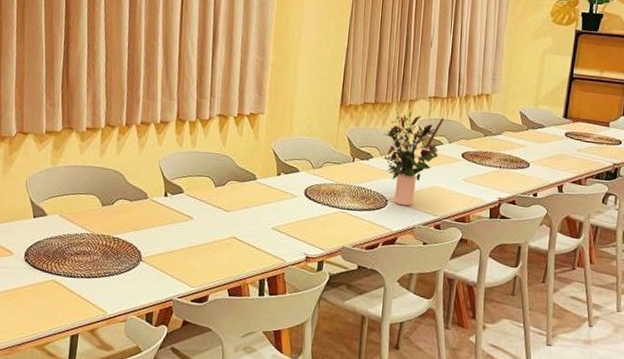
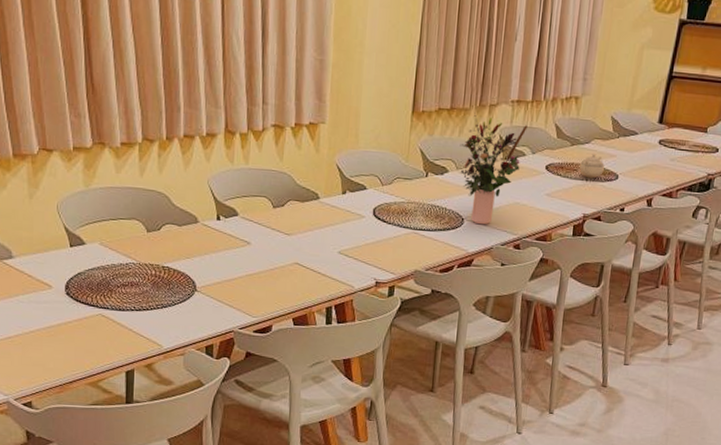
teapot: none [492,144,516,166] -> present [578,154,604,179]

